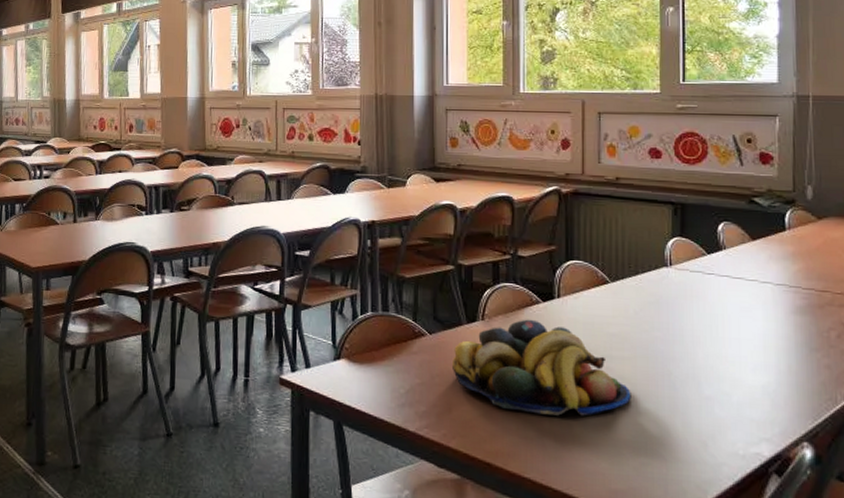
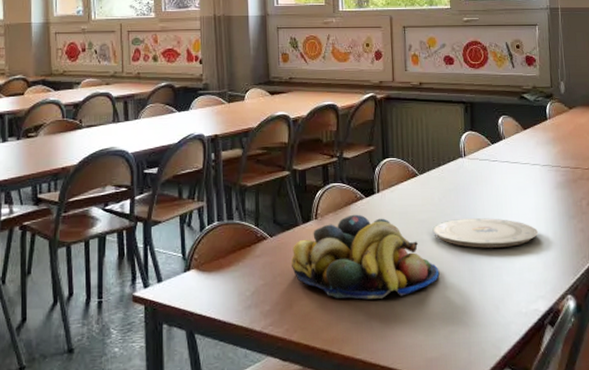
plate: none [624,336,767,376] -> present [432,218,539,248]

